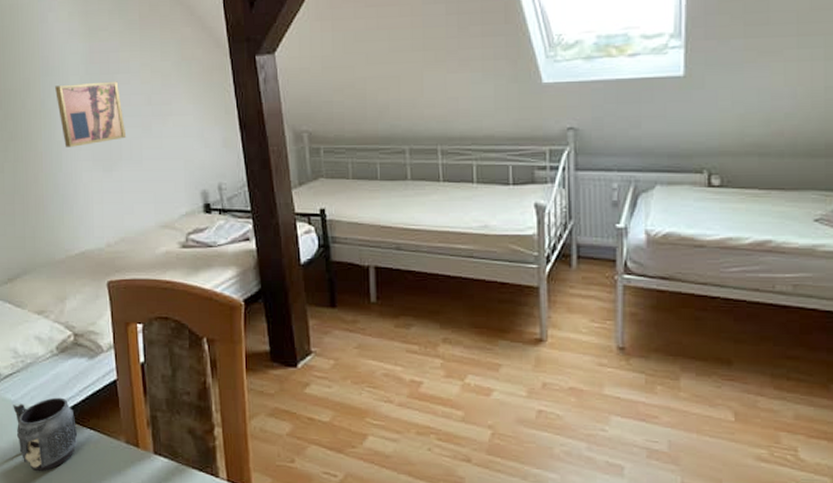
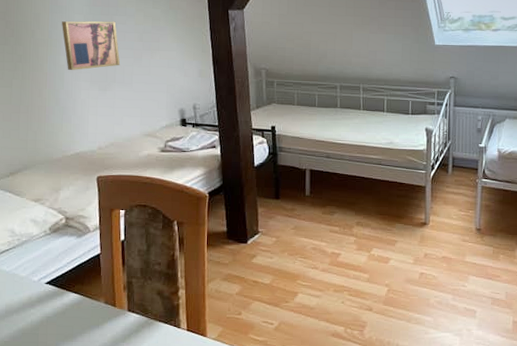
mug: present [13,397,78,471] -> none [7,268,64,328]

